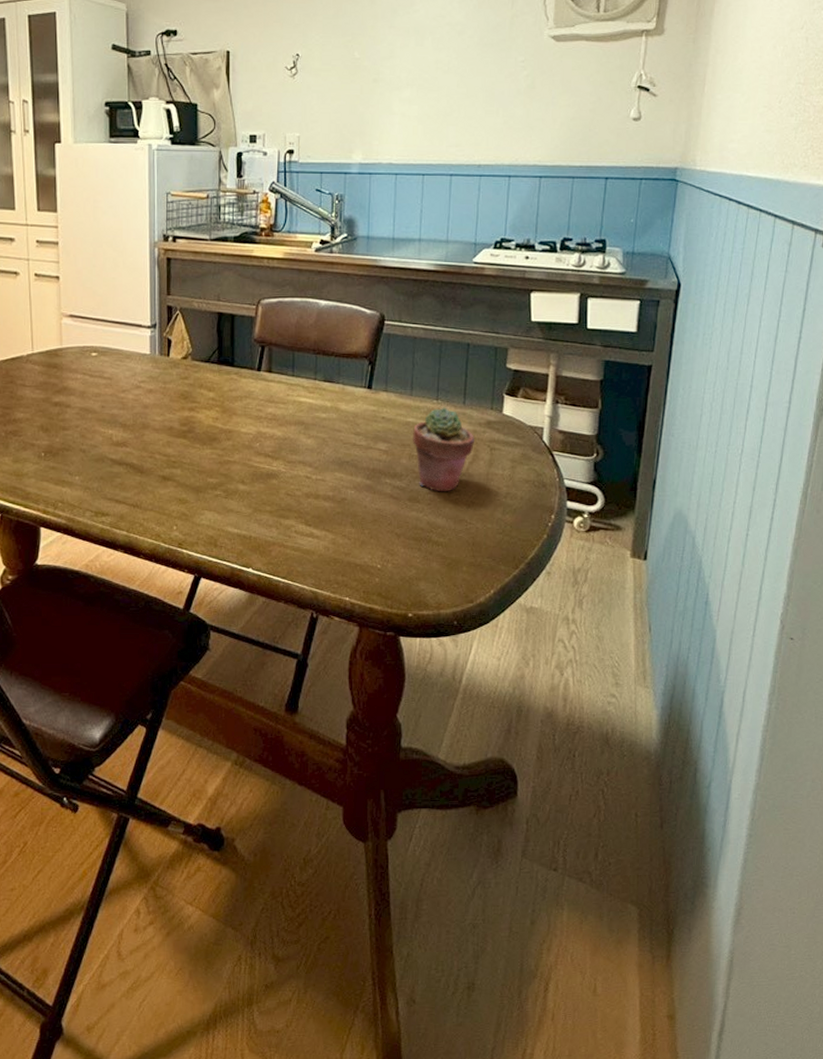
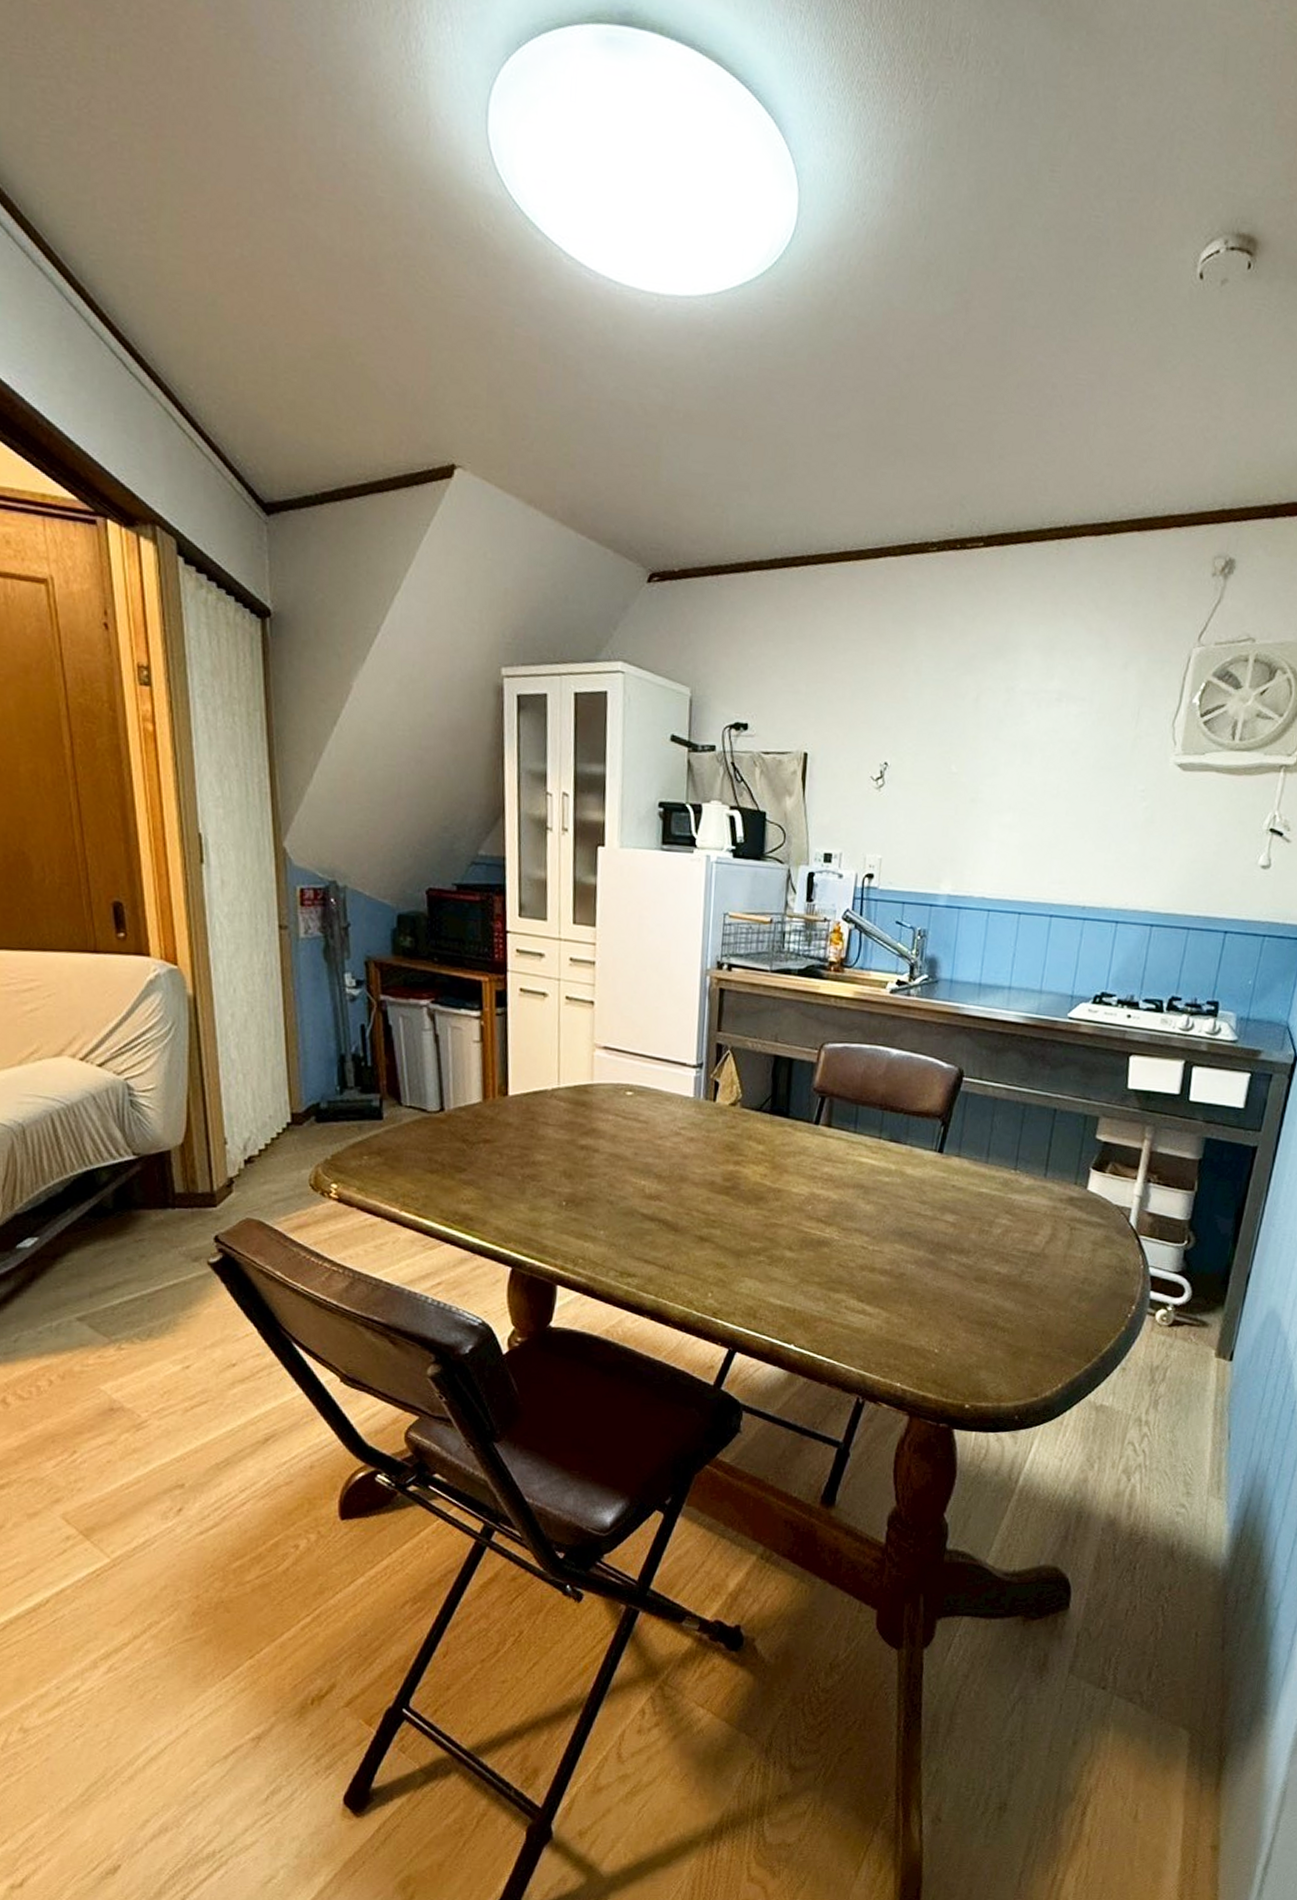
potted succulent: present [413,407,475,492] -> none [984,1178,1055,1274]

